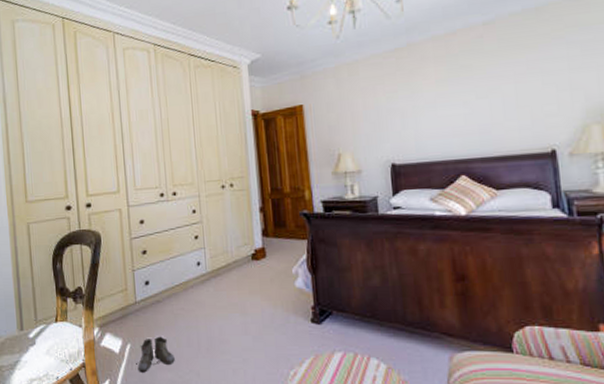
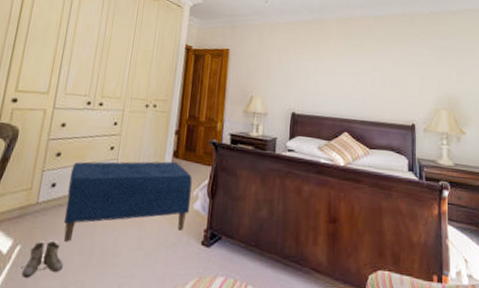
bench: none [160,241,291,336] -> present [64,161,193,242]

